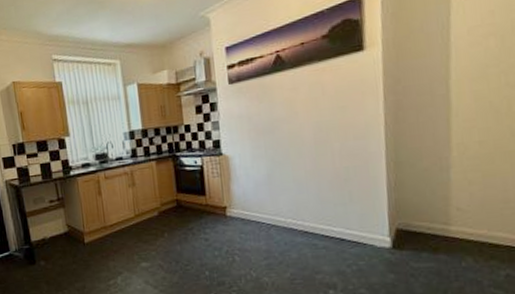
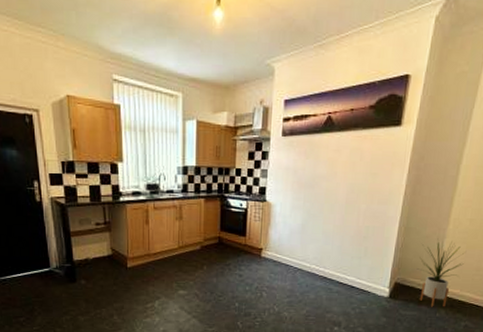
house plant: none [421,170,484,255] -> present [417,238,464,307]

